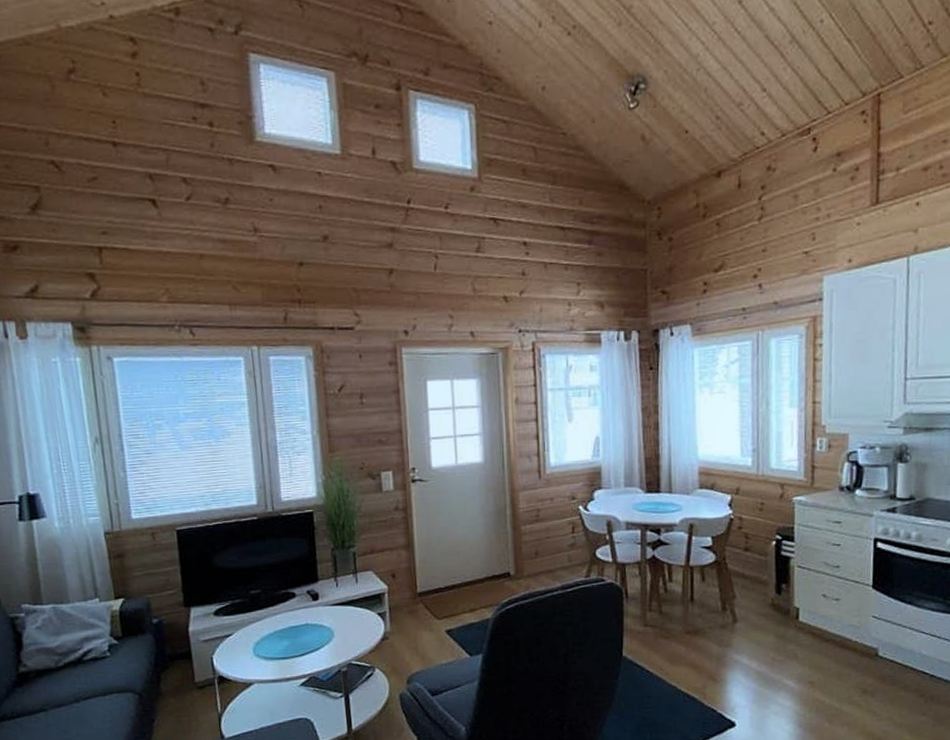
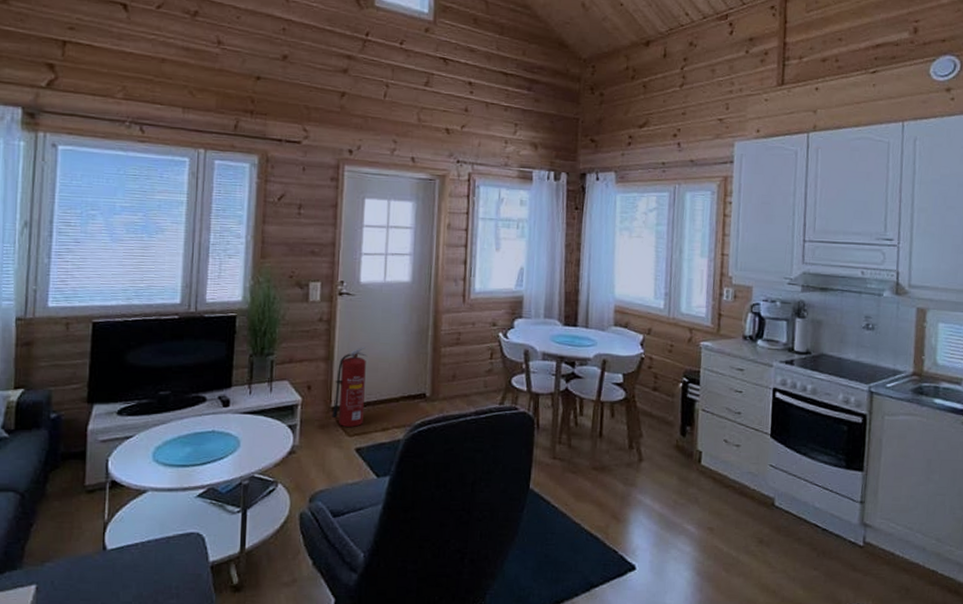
fire extinguisher: none [419,532,450,610] -> present [332,347,368,427]

